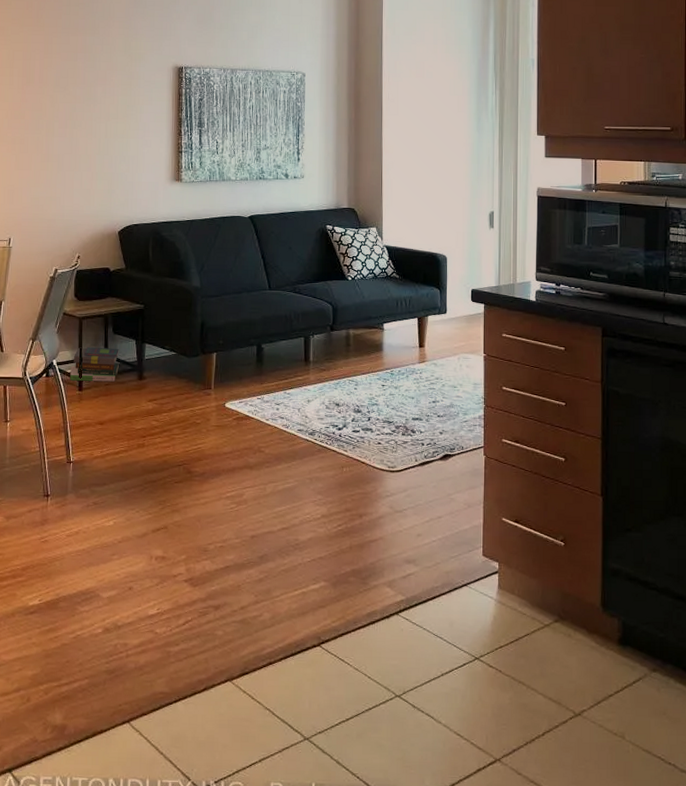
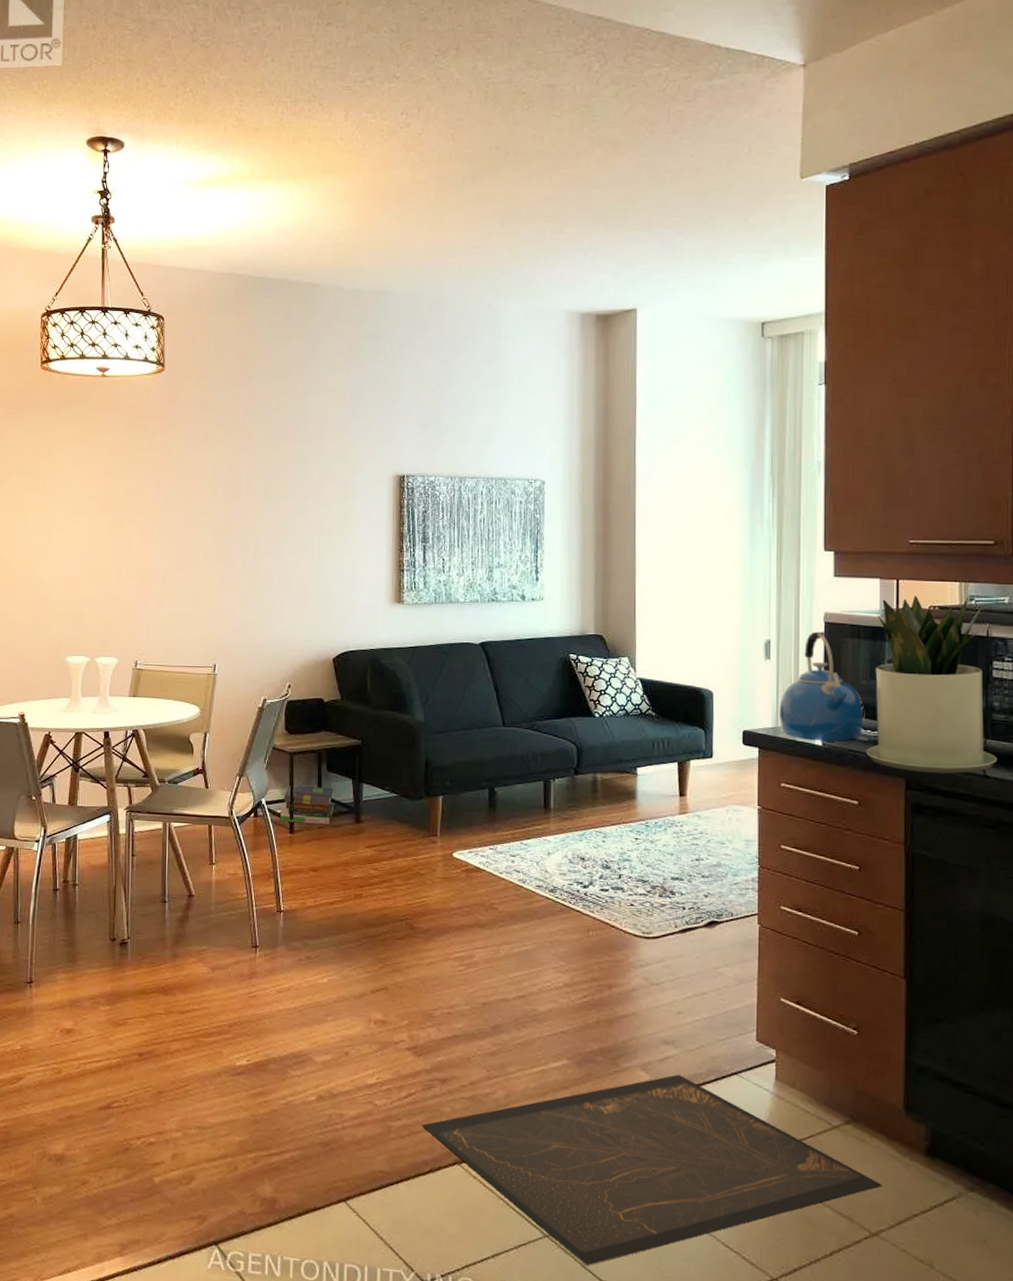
doormat: none [198,589,584,762] -> present [422,1074,882,1266]
kettle: none [500,204,570,297] -> present [779,631,865,742]
planter: none [571,172,674,323] -> present [866,595,997,774]

